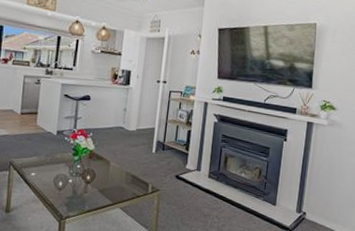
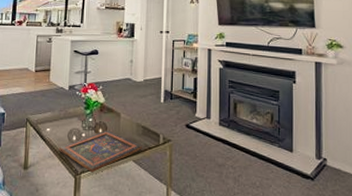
painted panel: none [43,177,130,218] -> present [59,130,142,173]

